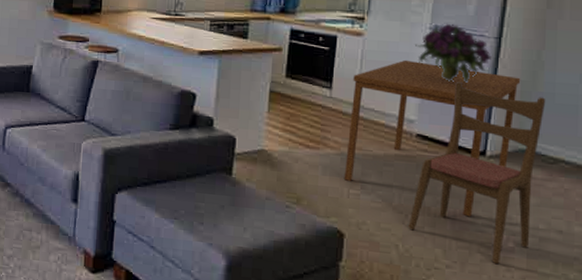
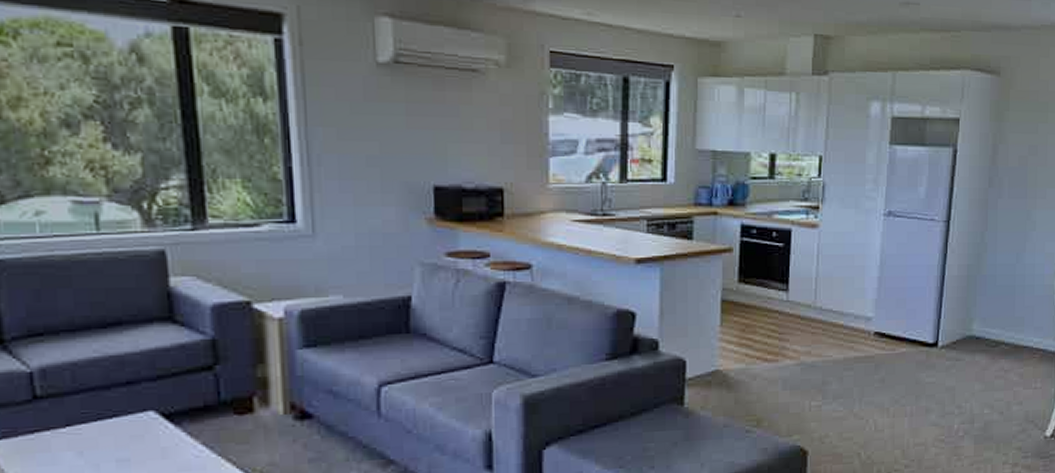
dining table: present [343,60,521,217] -> none [804,251,967,412]
dining chair: present [408,81,546,265] -> none [869,270,989,456]
bouquet: present [415,23,493,83] -> none [870,208,943,273]

